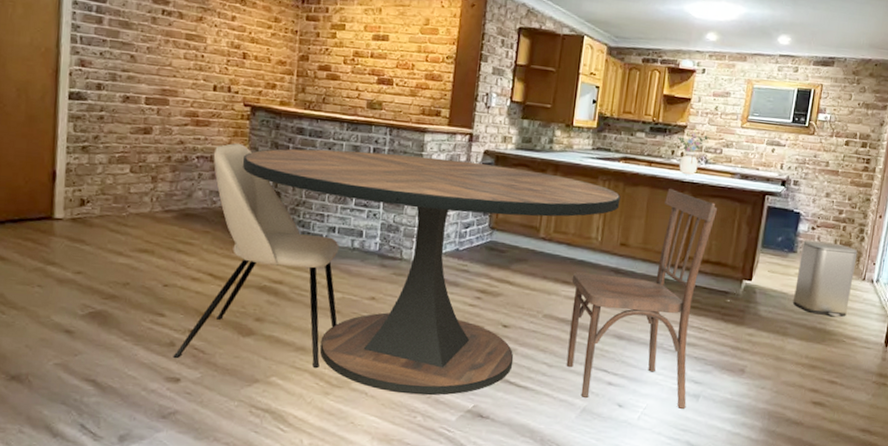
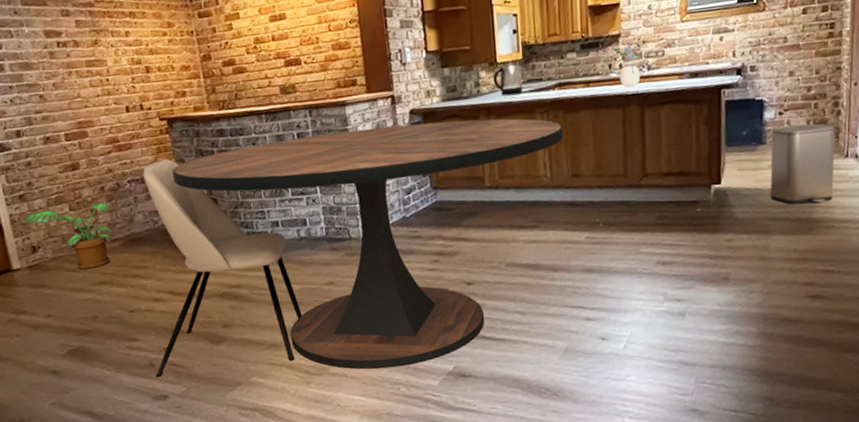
potted plant: none [81,165,174,235] -> present [26,202,113,270]
kettle: none [566,128,596,160] -> present [493,62,524,96]
dining chair: present [566,189,717,409] -> none [527,105,673,339]

